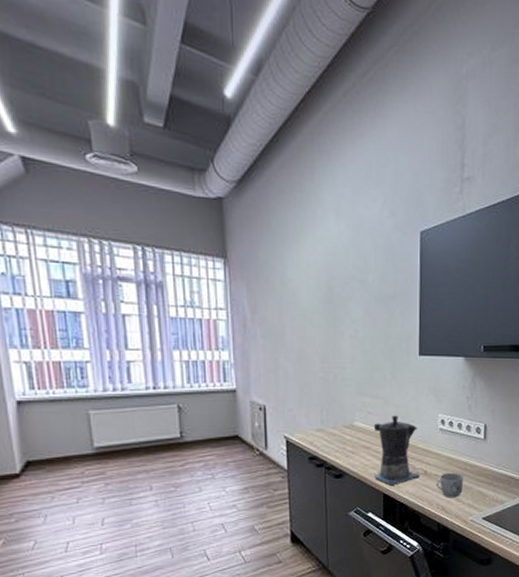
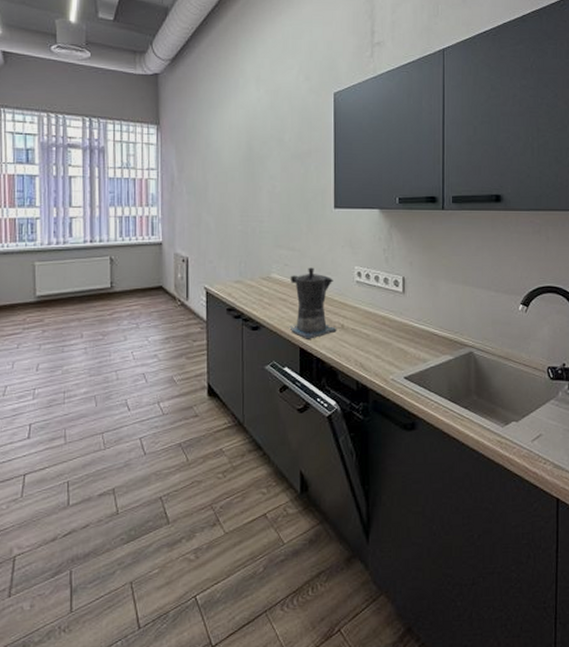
mug: present [436,472,463,498] -> none [354,327,382,354]

